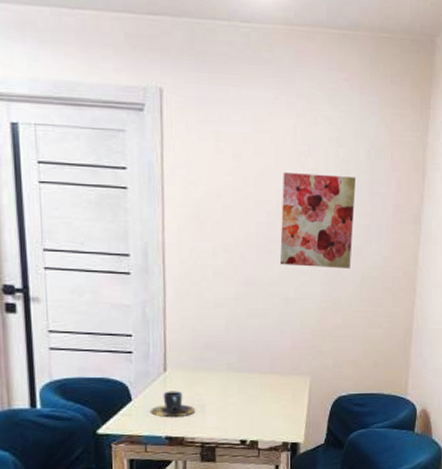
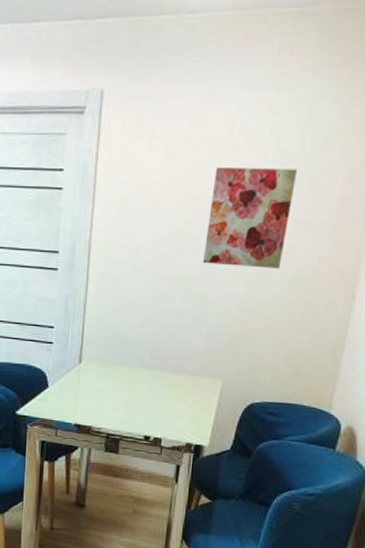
cup: present [151,391,194,418] -> none [64,381,104,408]

